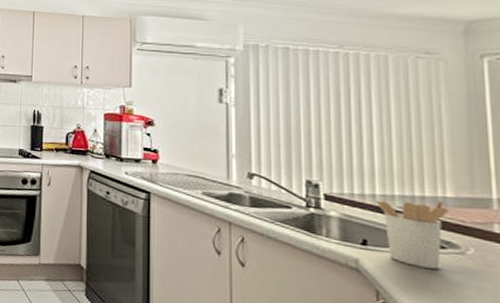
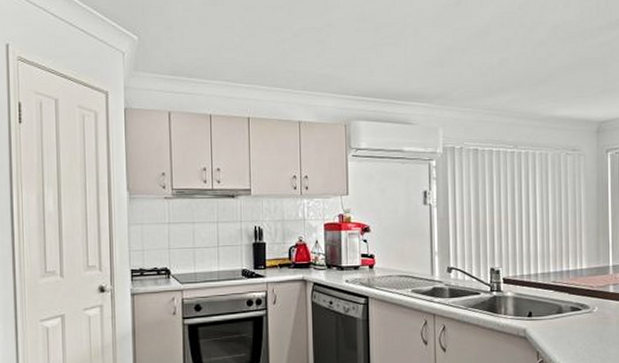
utensil holder: present [375,200,449,269] -> none [537,272,584,328]

